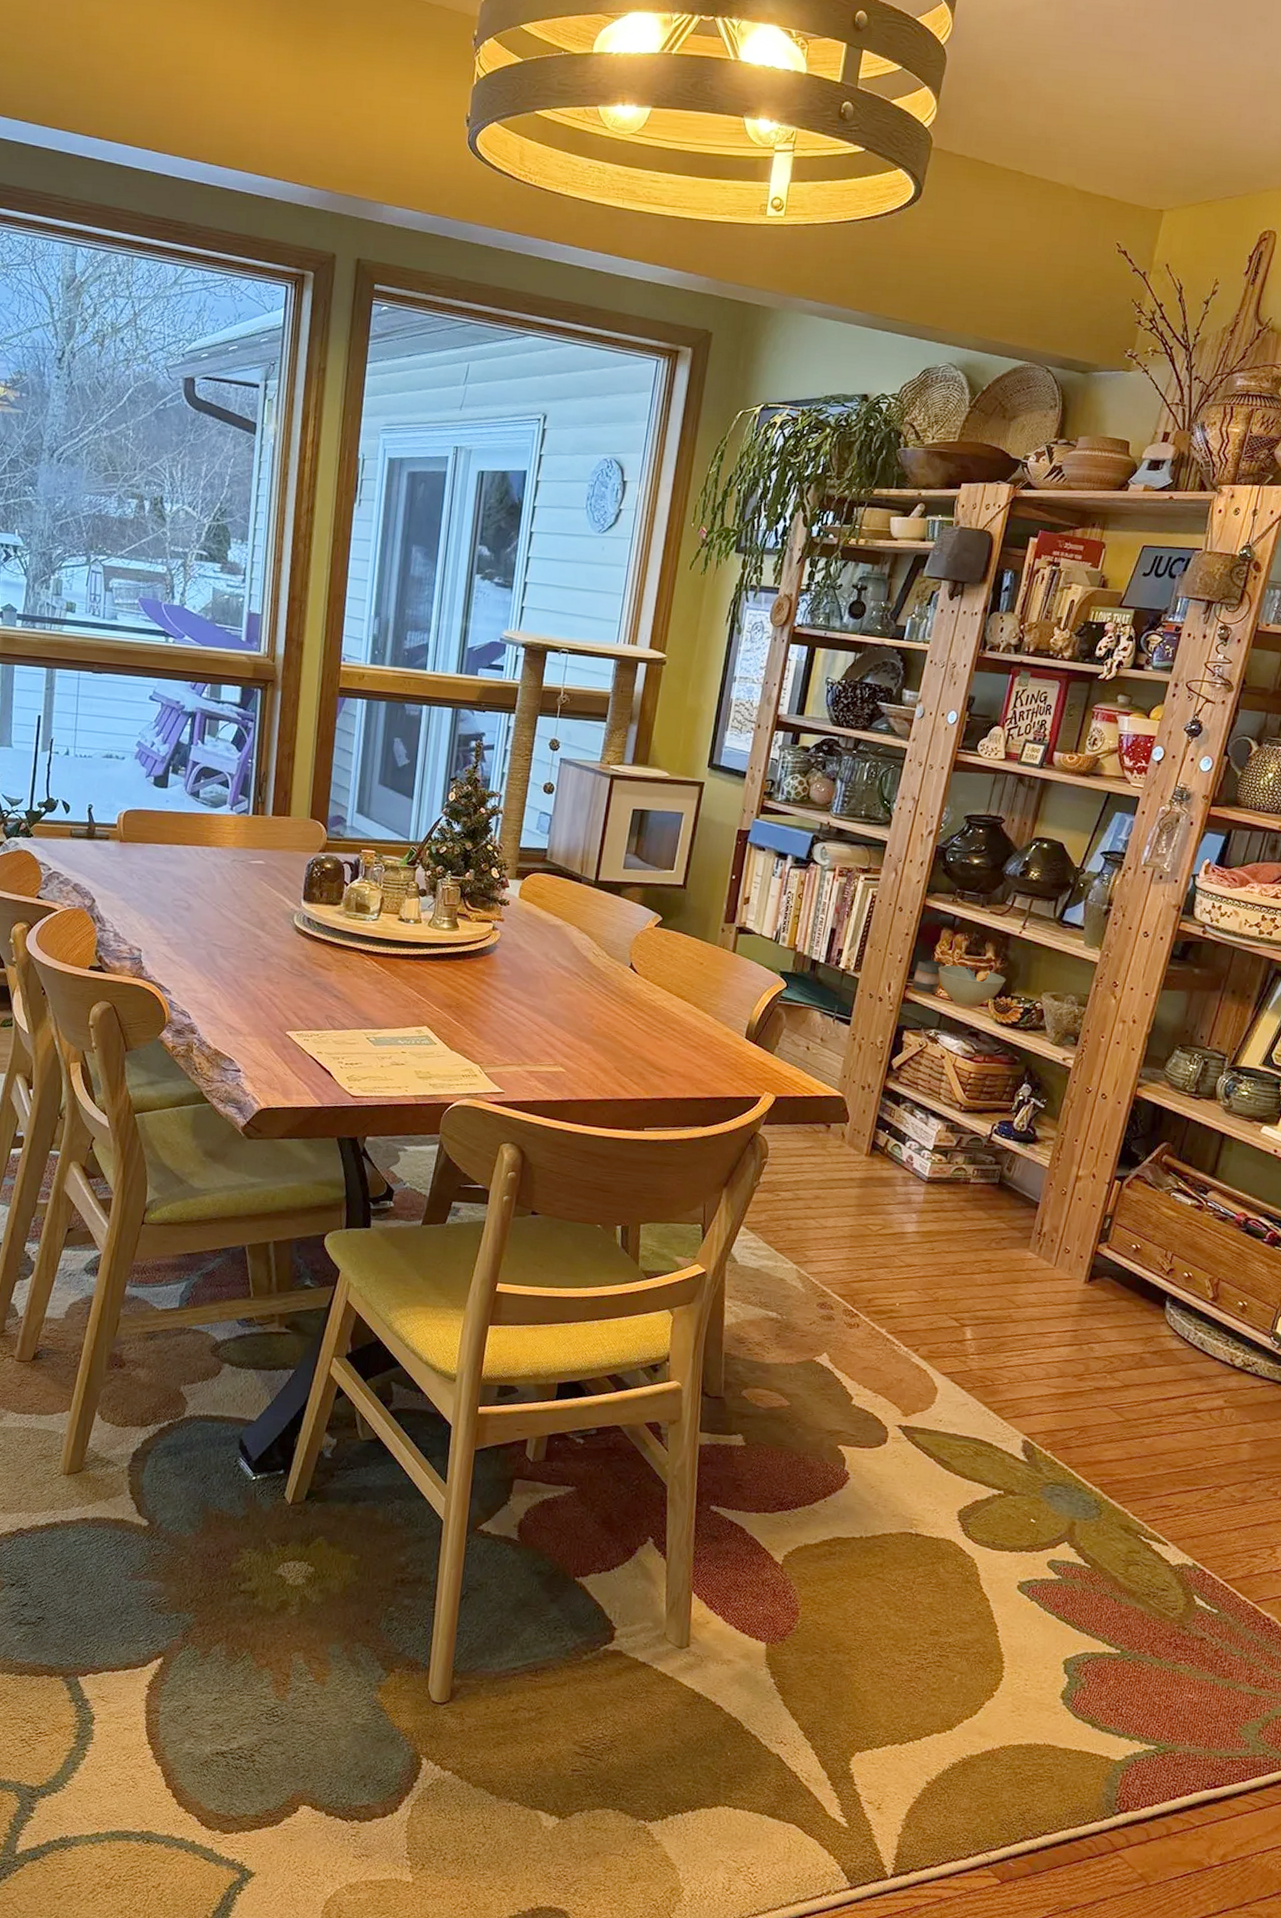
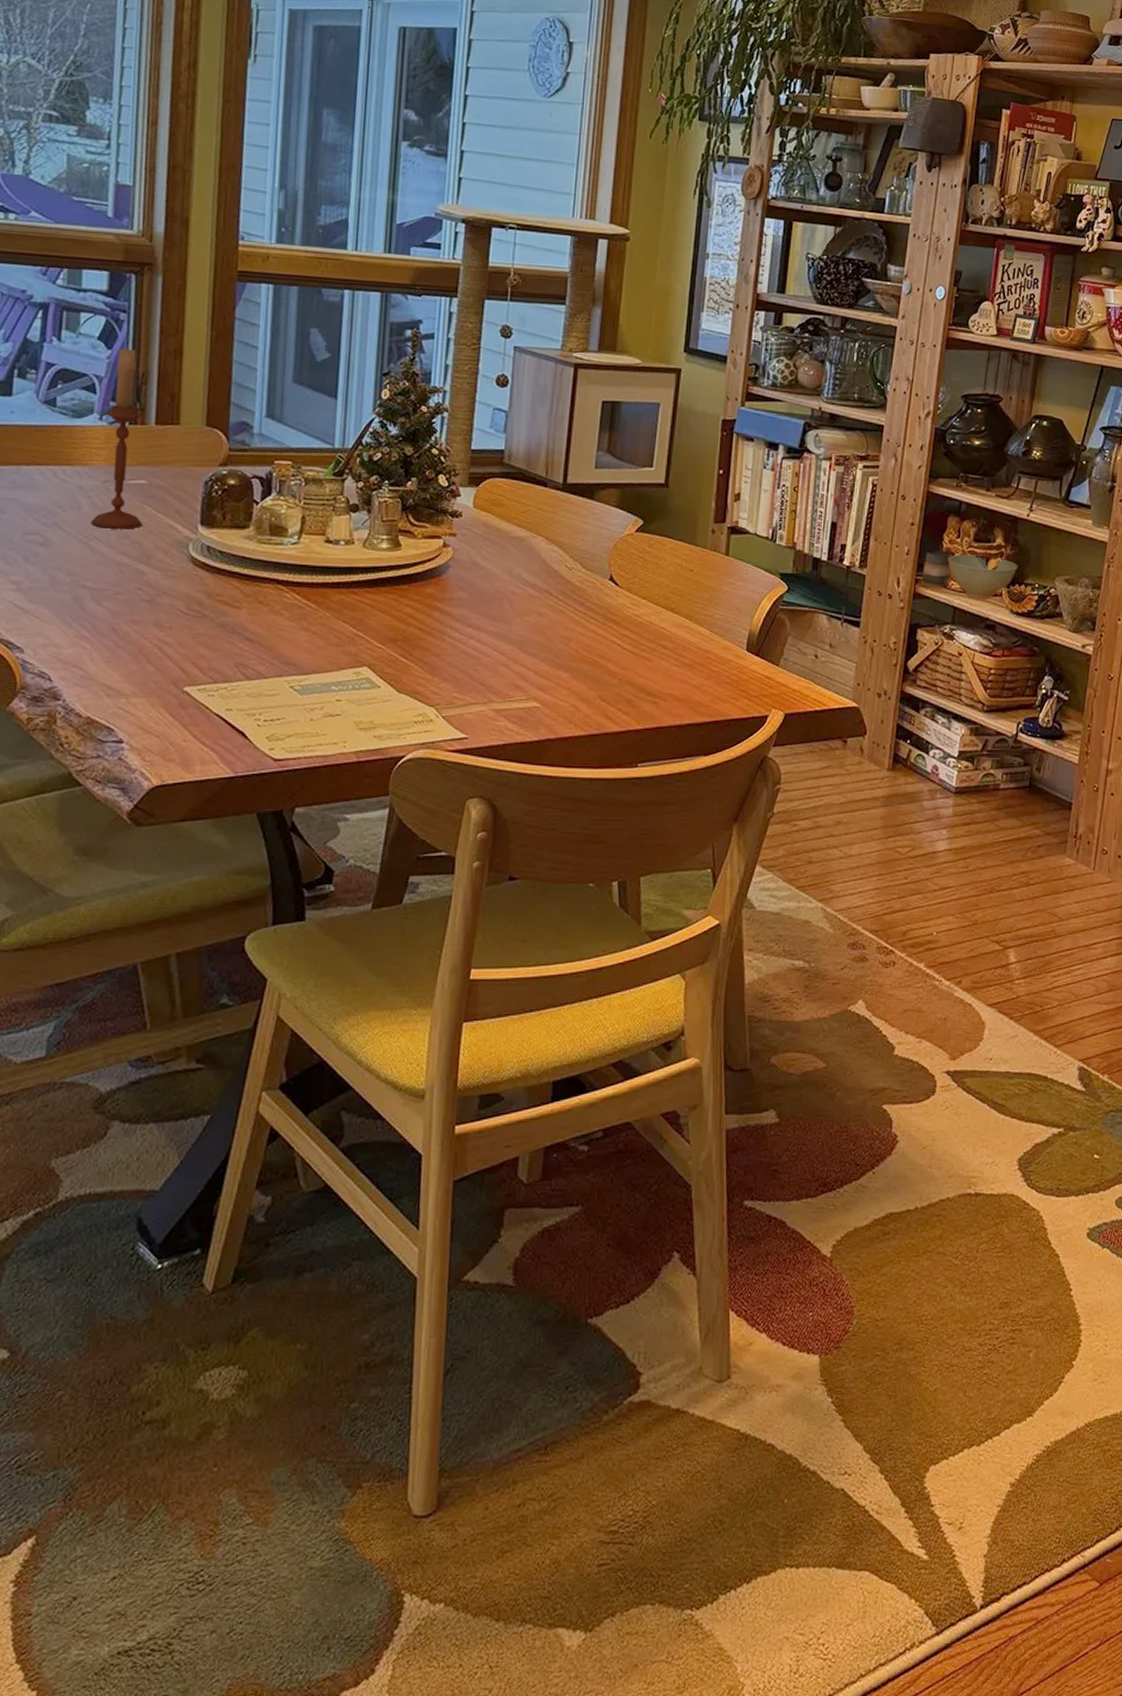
candlestick: none [222,750,262,901] -> present [91,346,143,529]

